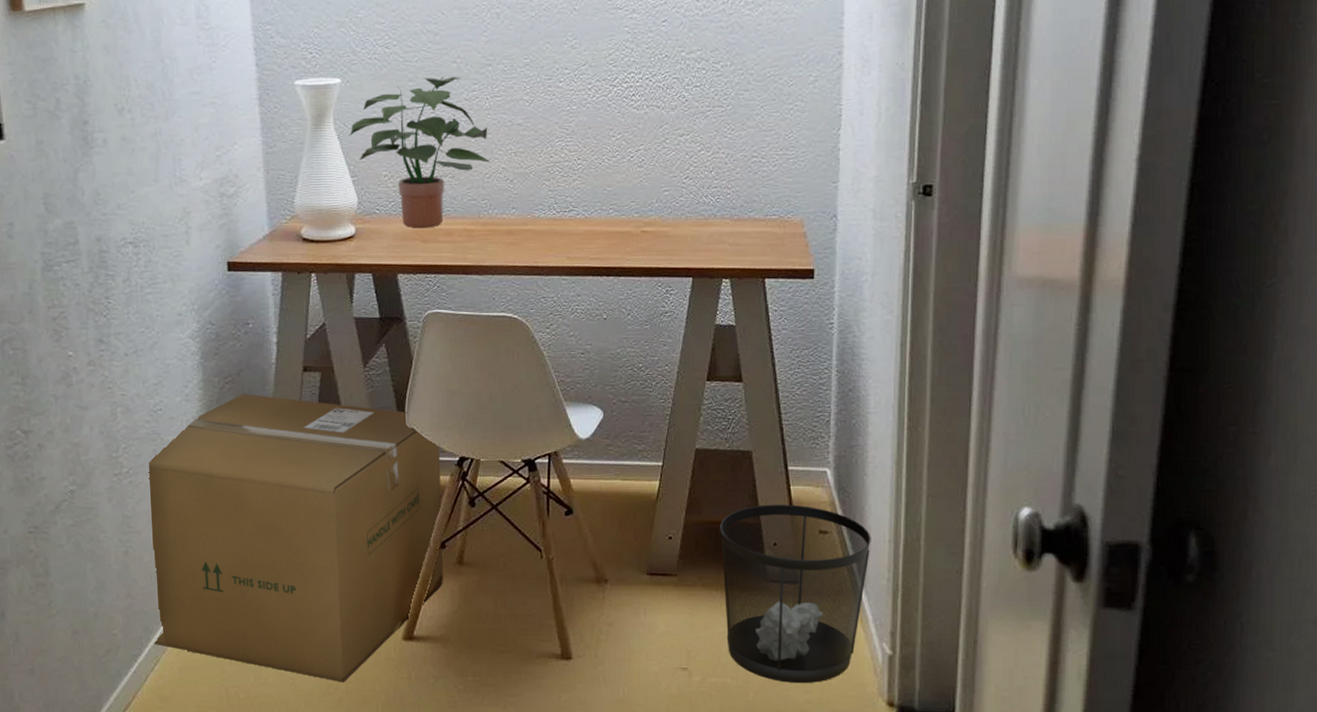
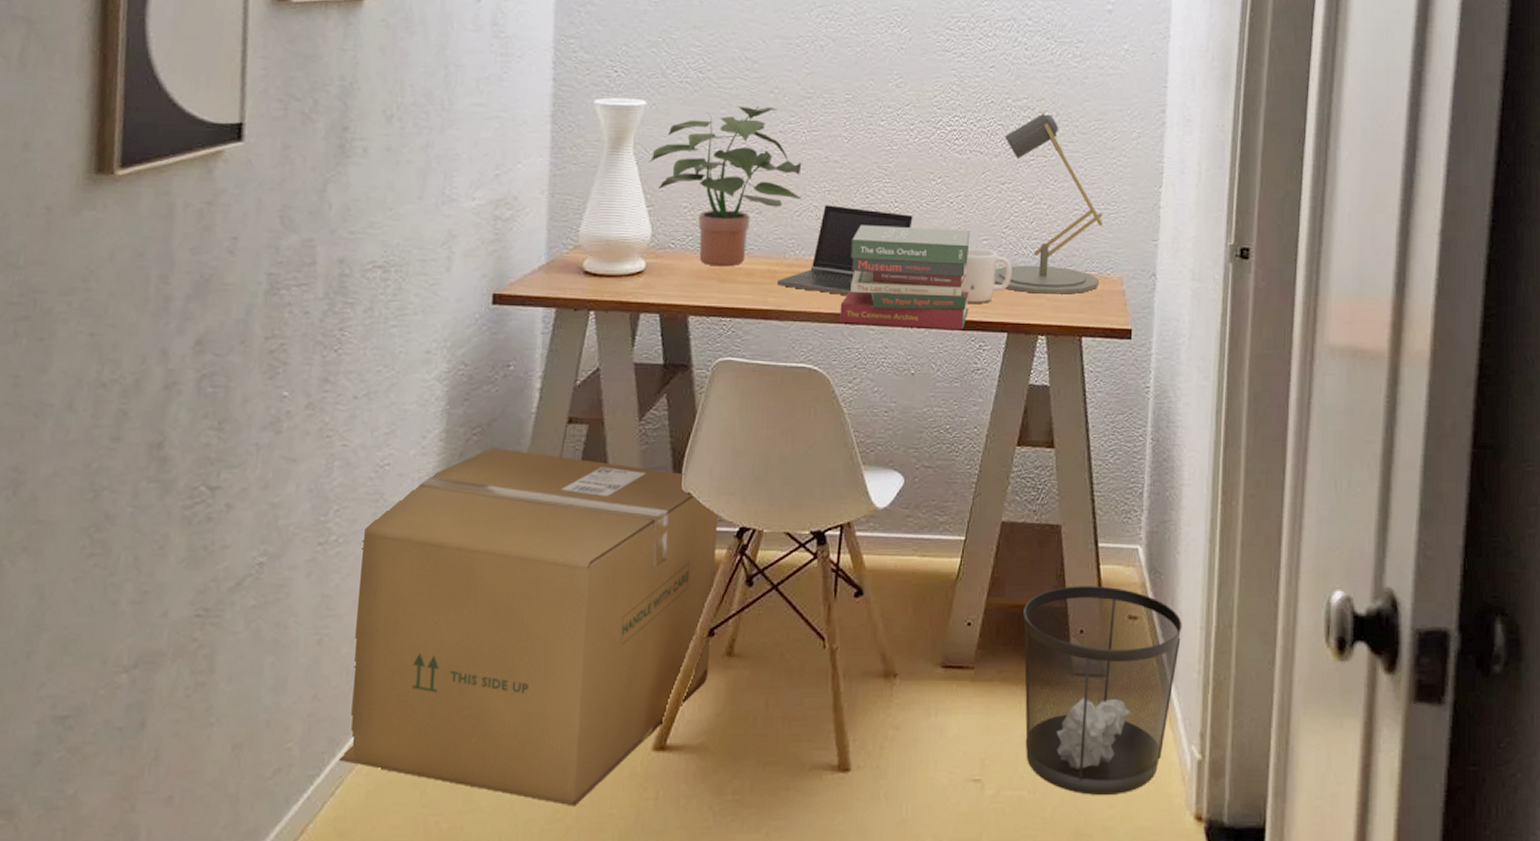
laptop computer: none [474,166,596,250] -> present [777,205,913,296]
books: none [533,182,654,277] -> present [839,225,971,330]
mug: none [646,198,694,251] -> present [961,247,1012,303]
desk lamp: none [677,63,782,240] -> present [994,113,1103,294]

